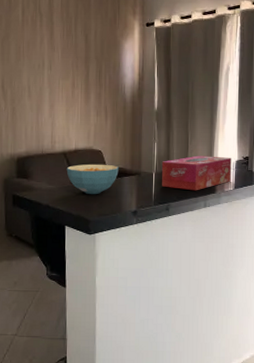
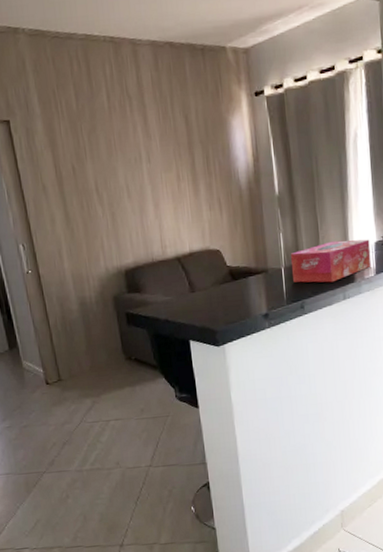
cereal bowl: present [66,164,119,195] -> none [182,264,243,302]

